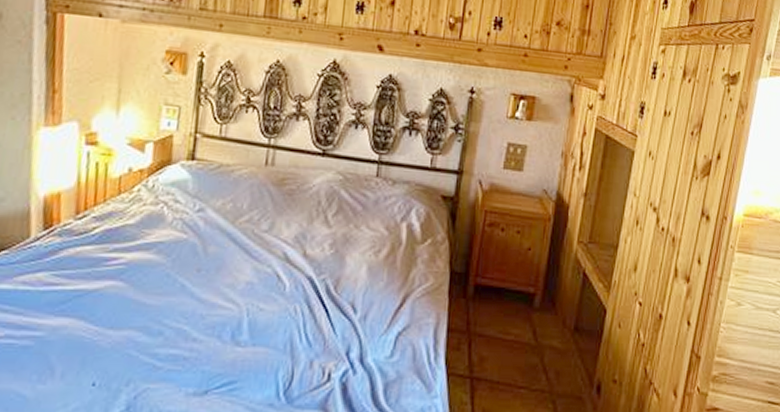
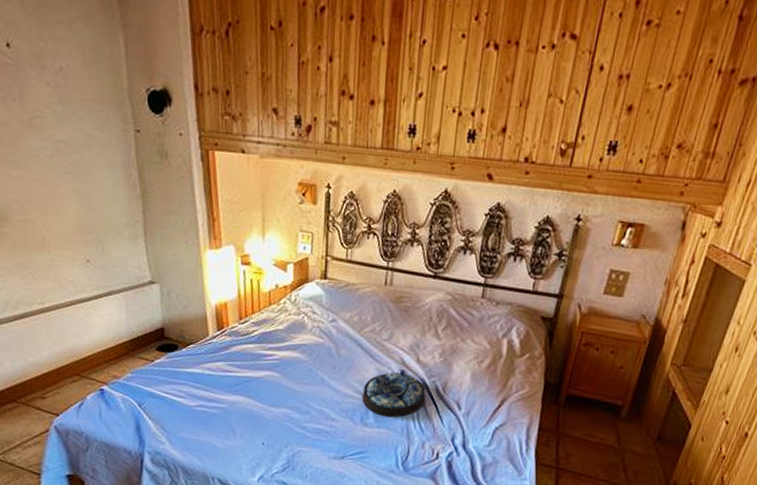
serving tray: none [233,267,315,331] -> present [362,369,426,418]

